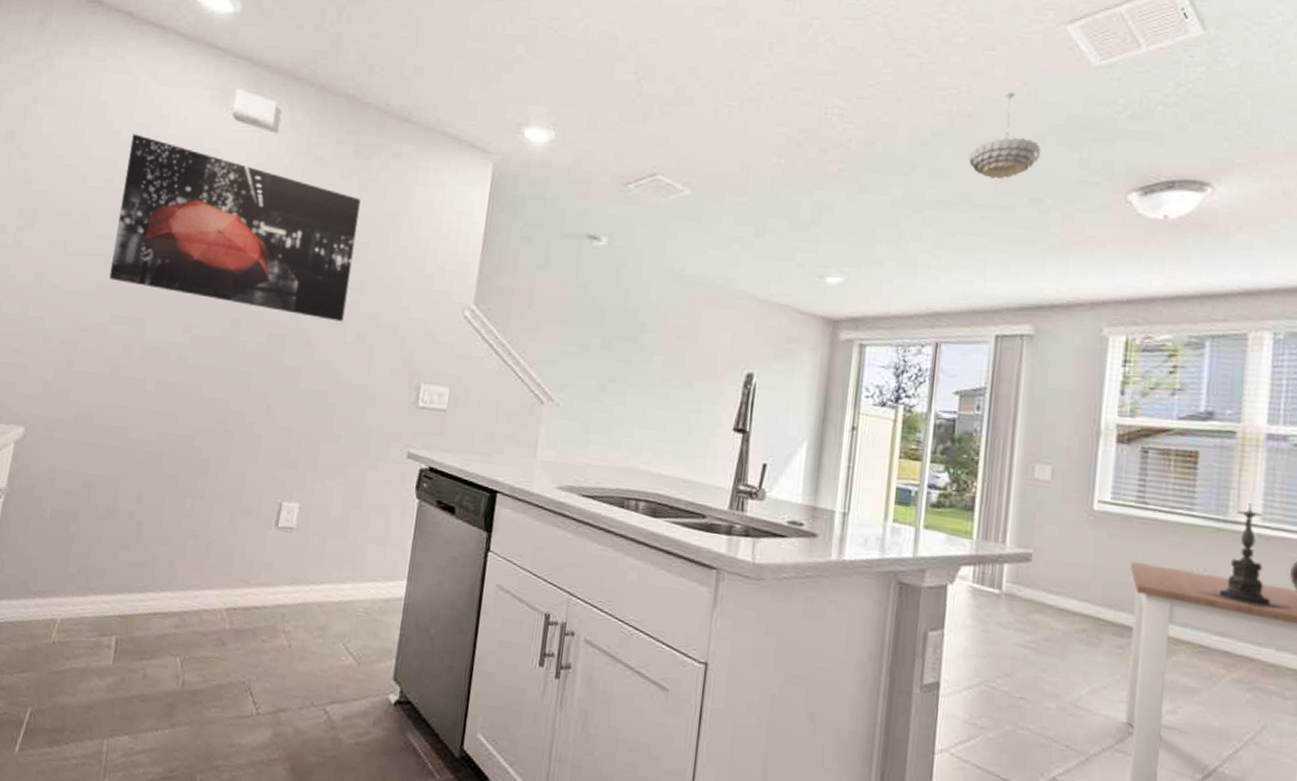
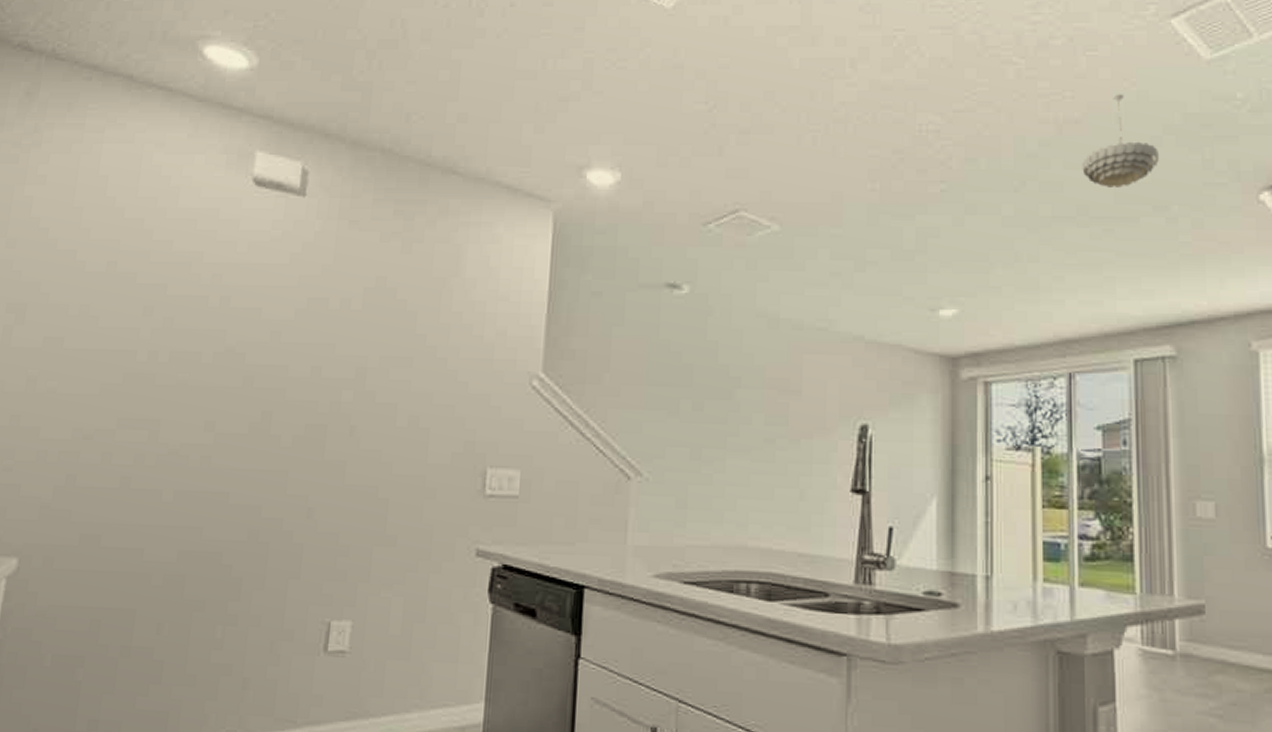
wall art: present [109,134,361,322] -> none [115,210,405,404]

